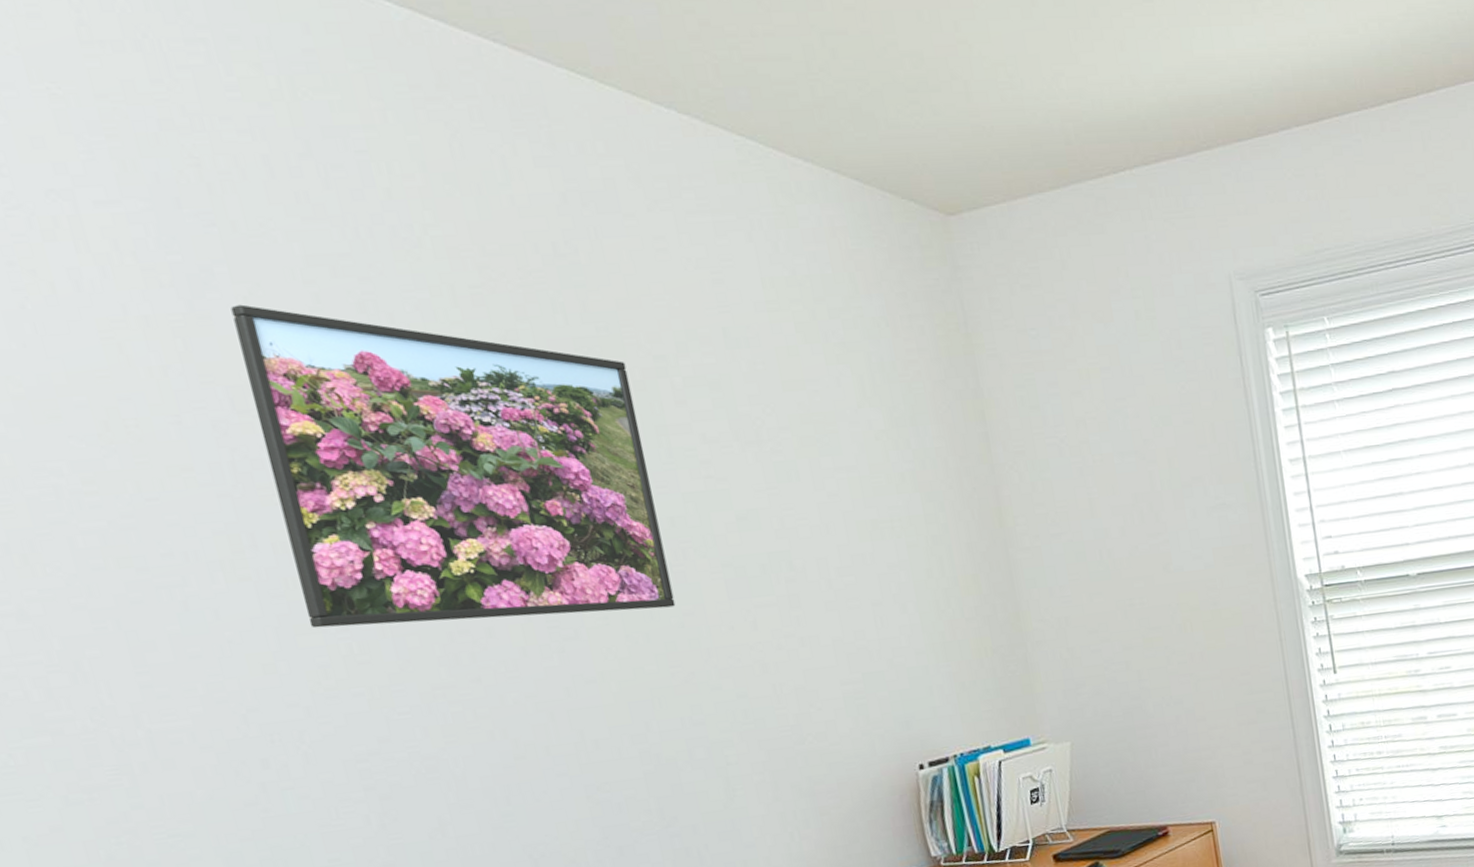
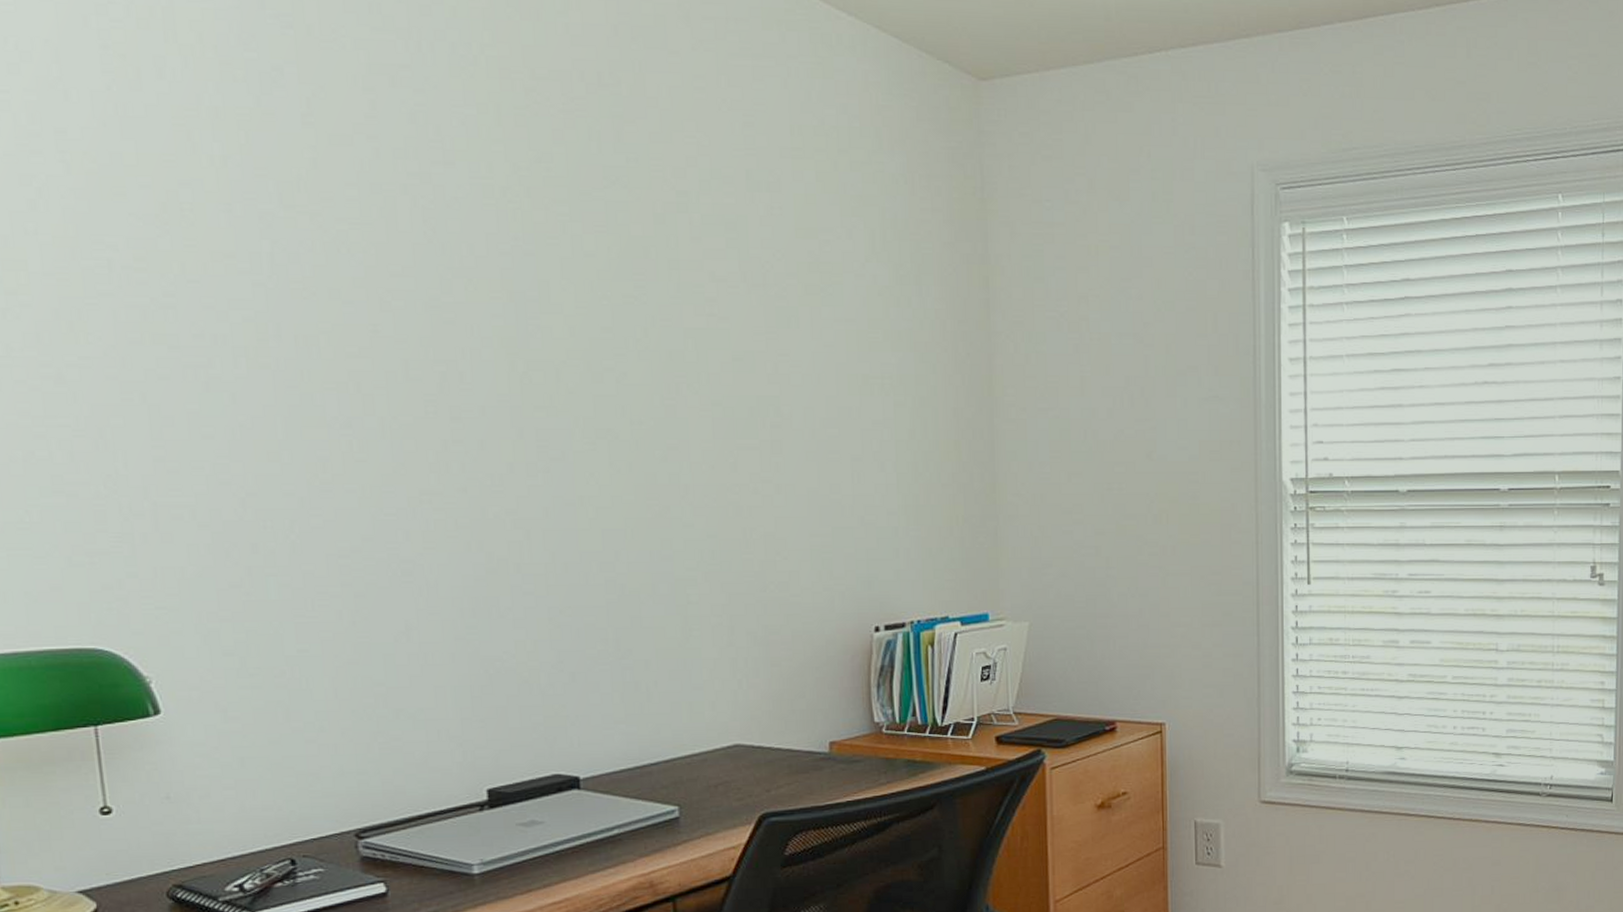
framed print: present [230,304,676,628] -> none [293,104,662,440]

